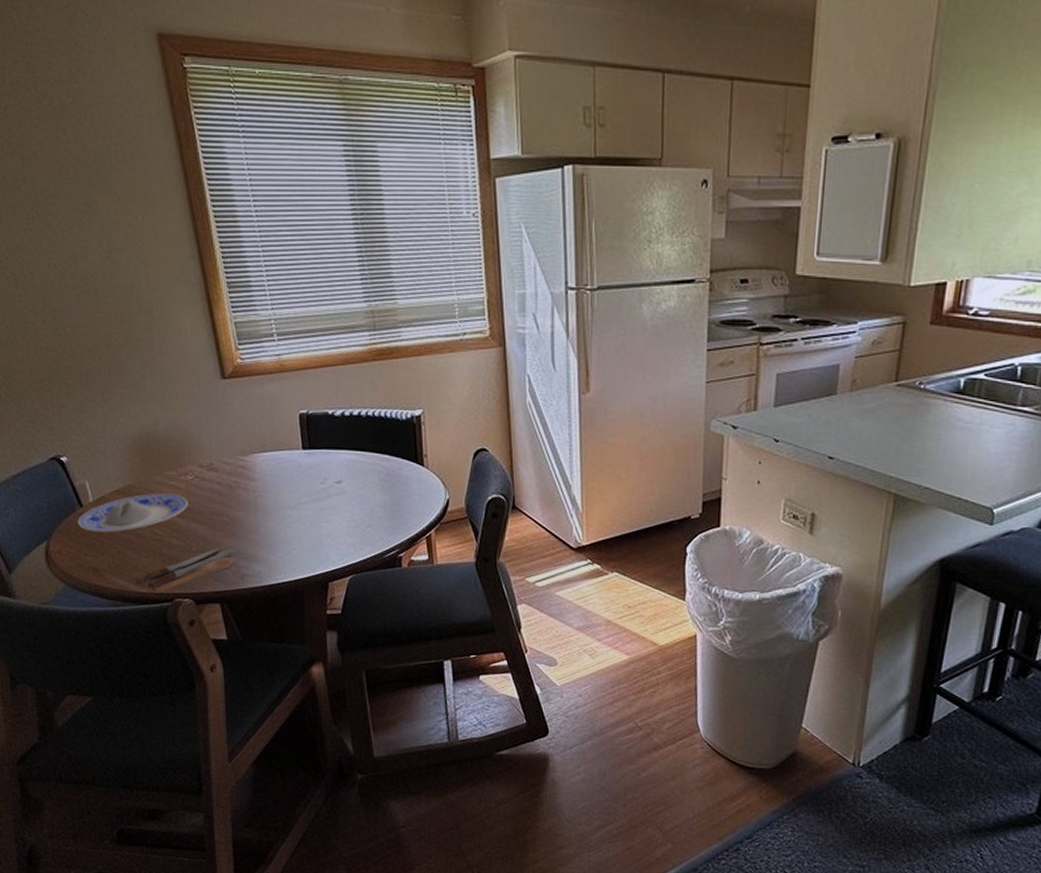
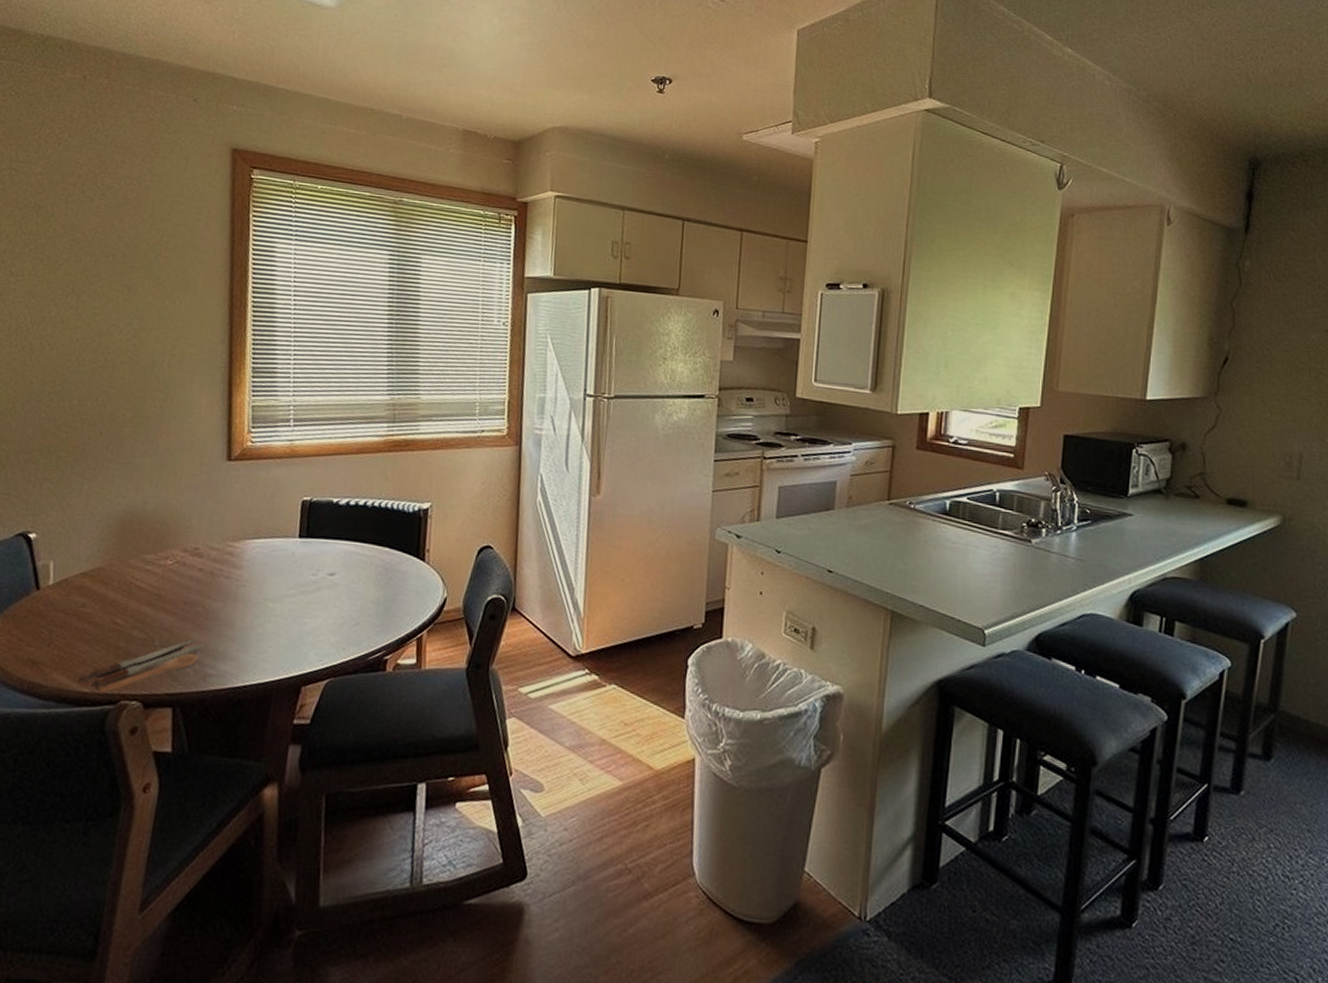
plate: present [78,493,188,533] -> none [28,578,162,621]

